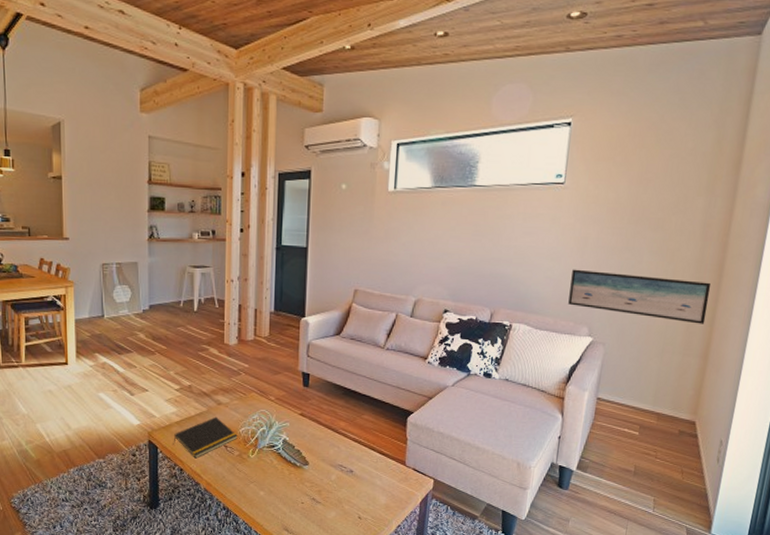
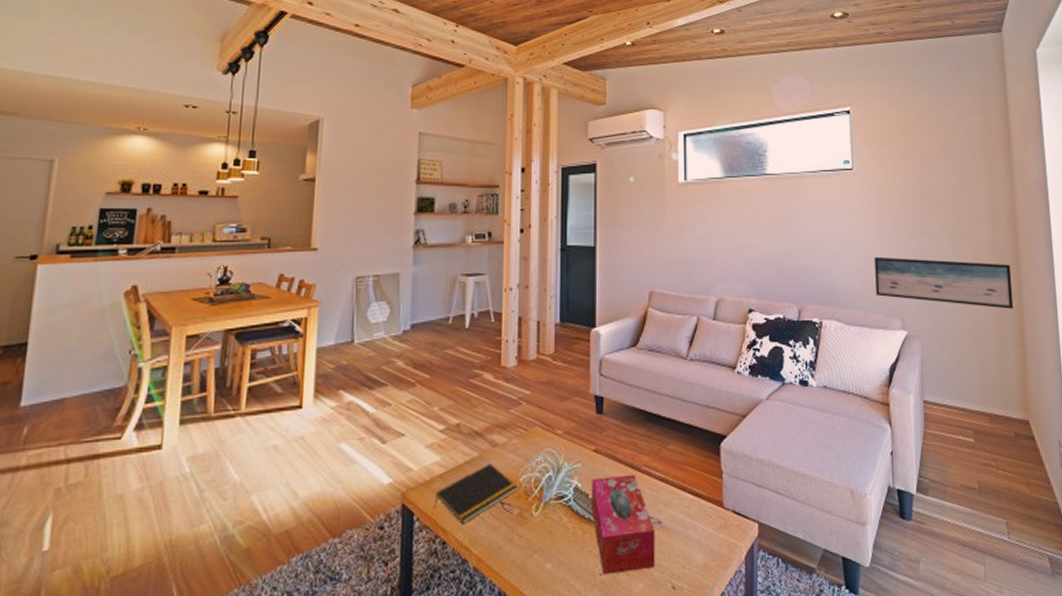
tissue box: none [297,434,348,504] -> present [592,474,655,575]

